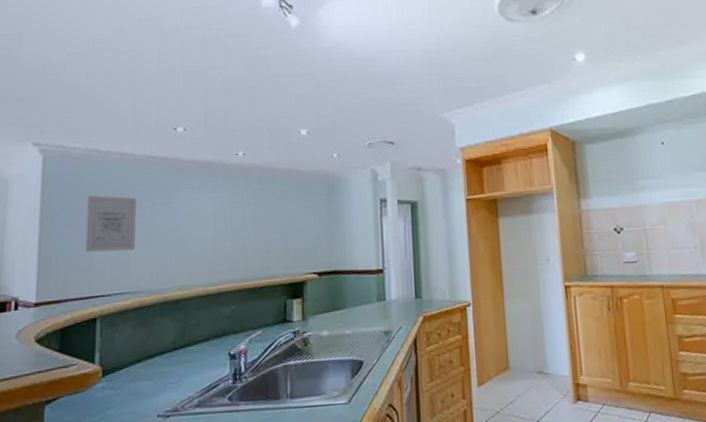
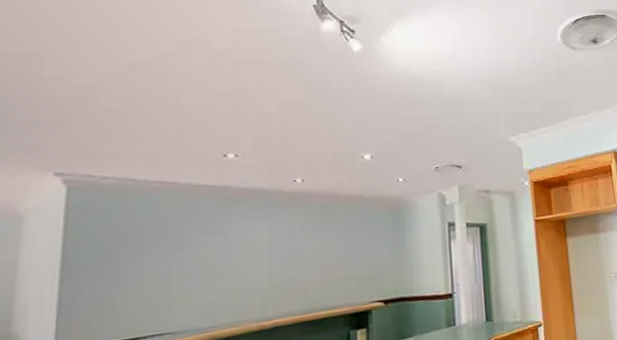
wall art: present [85,196,137,252] -> none [117,228,180,291]

